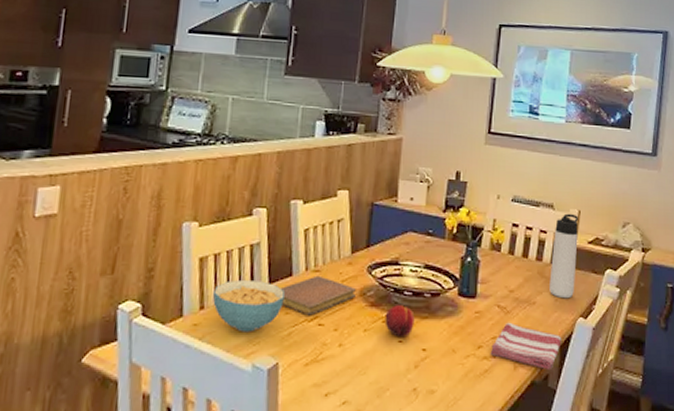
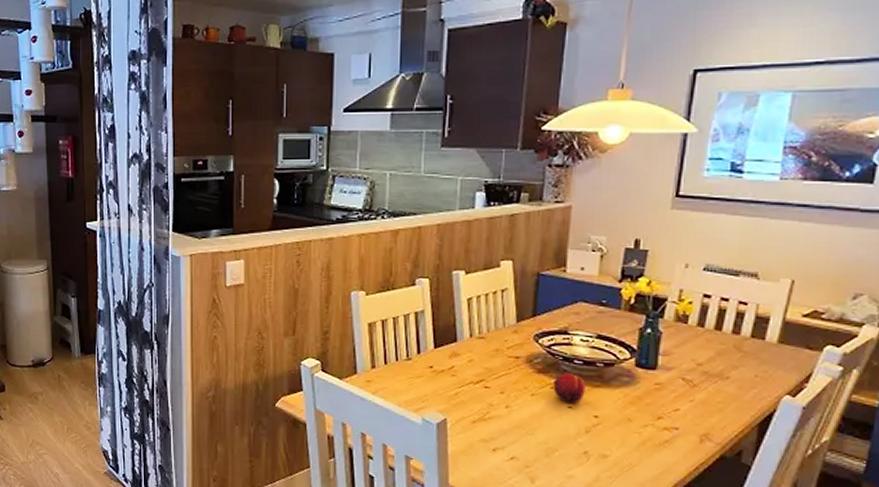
cereal bowl: present [213,279,285,332] -> none [383,343,450,390]
notebook: present [280,275,356,316] -> none [445,342,522,379]
dish towel: present [490,322,562,369] -> none [671,395,761,445]
thermos bottle: present [549,213,578,299] -> none [748,283,791,375]

